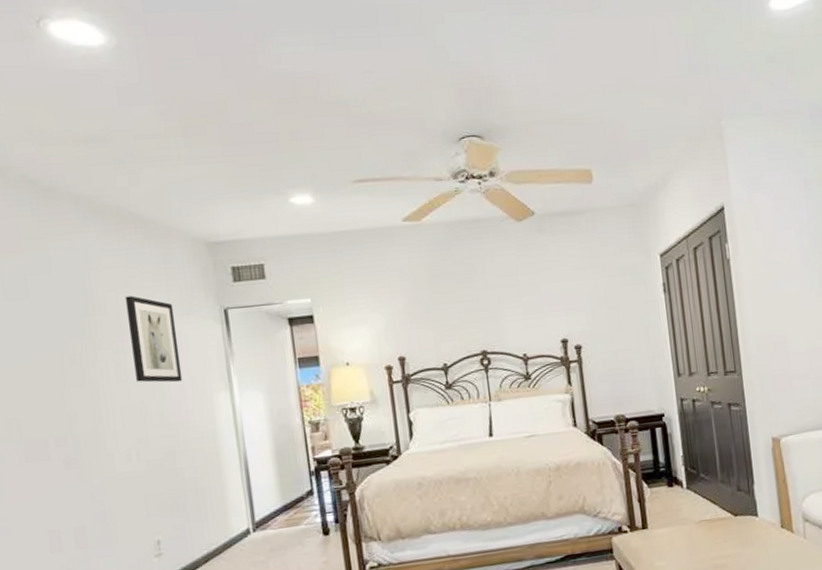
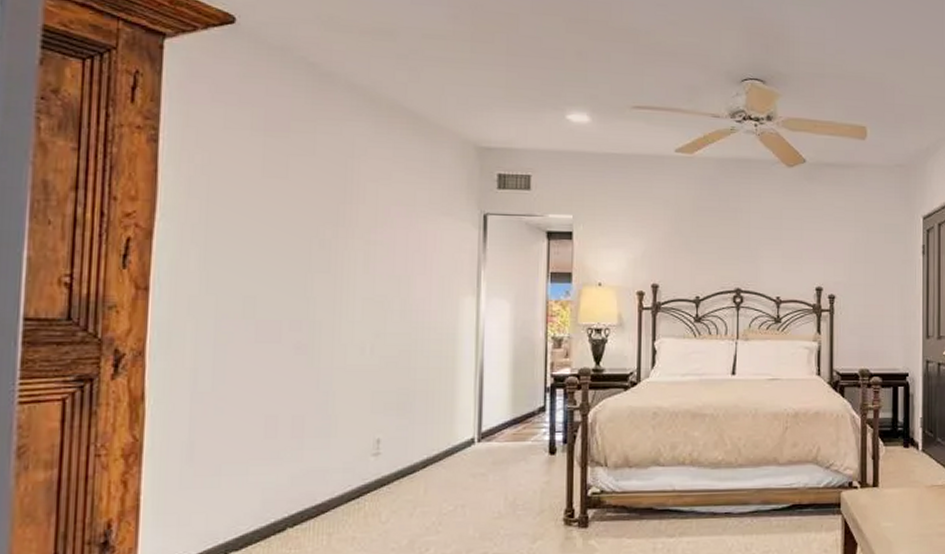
wall art: present [124,295,183,383] -> none [382,189,433,281]

